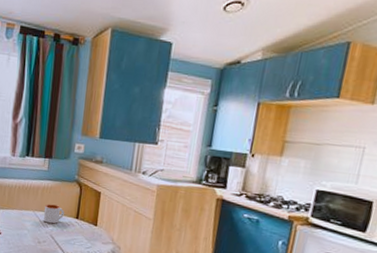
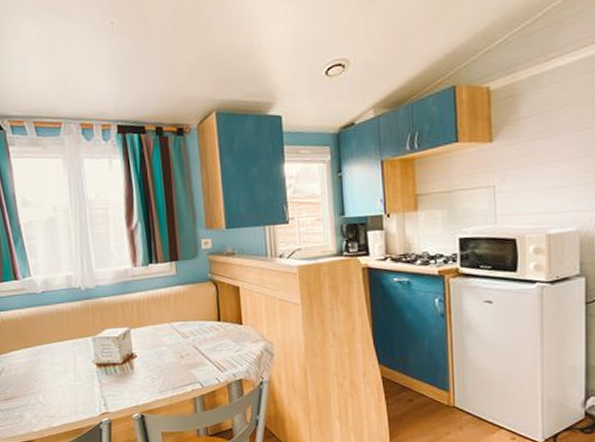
mug: present [43,204,64,224] -> none [180,311,204,333]

